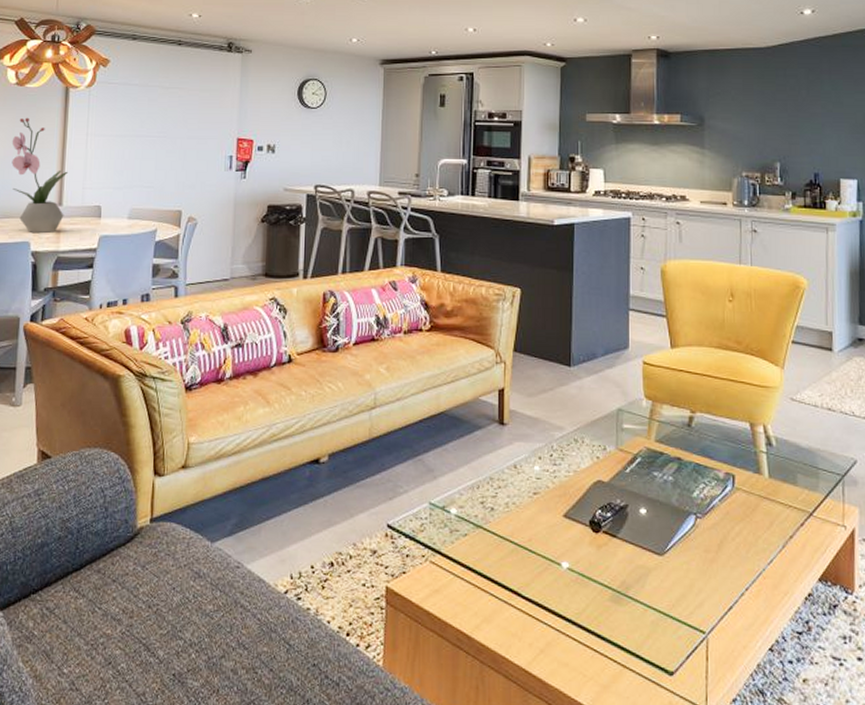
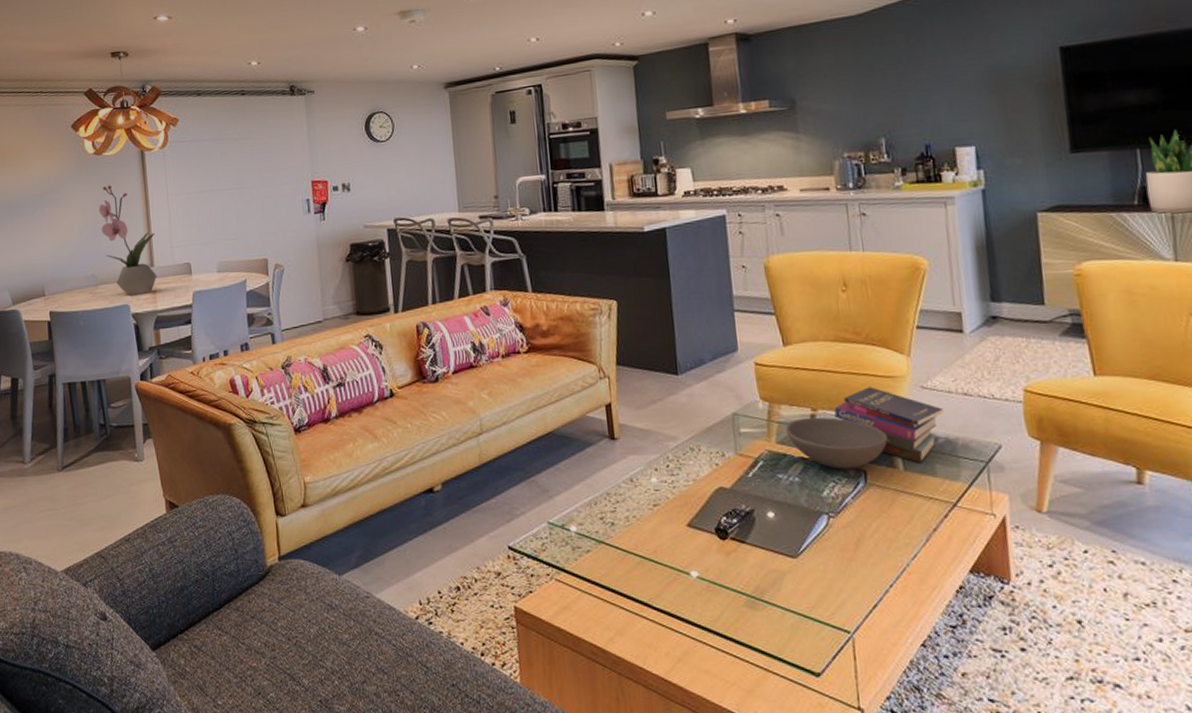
bowl: none [666,419,756,472] -> present [786,417,888,470]
books: none [711,394,809,472] -> present [834,387,944,463]

